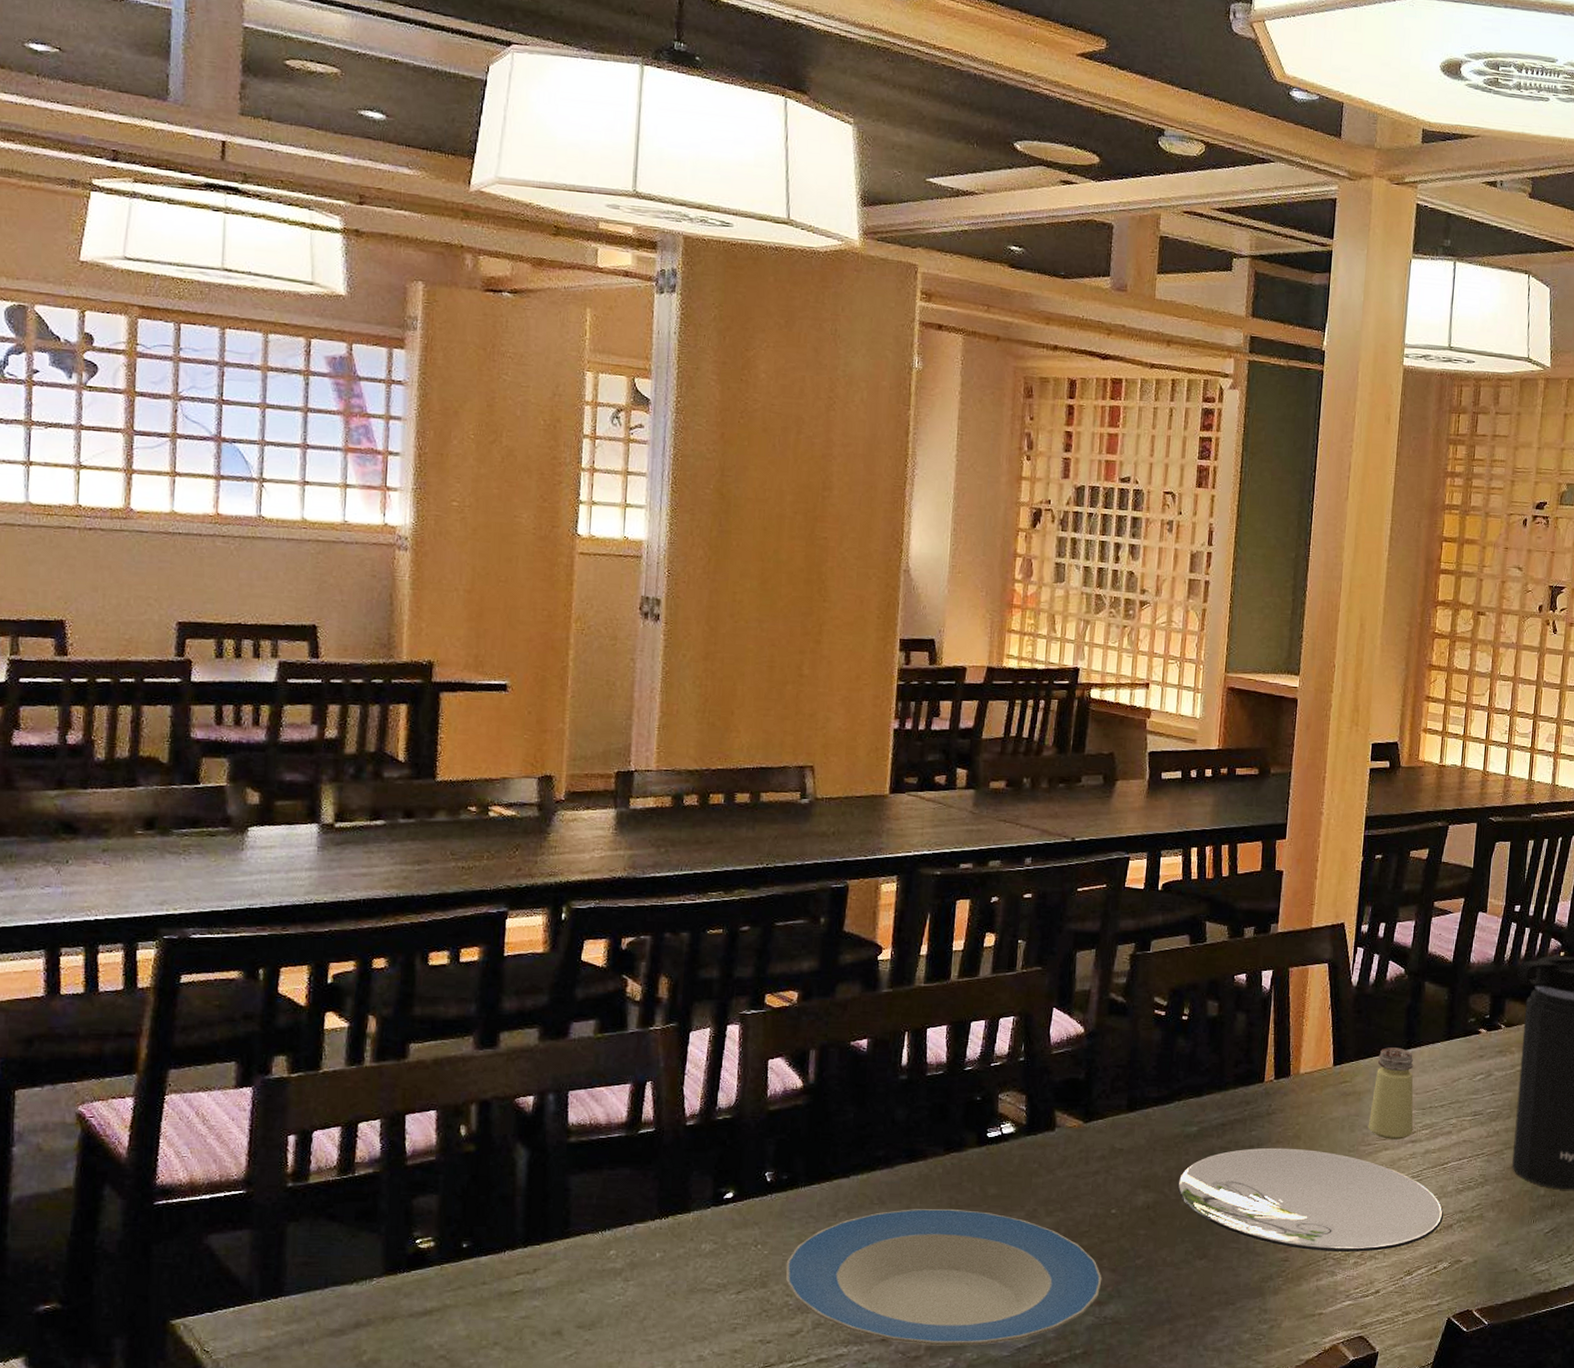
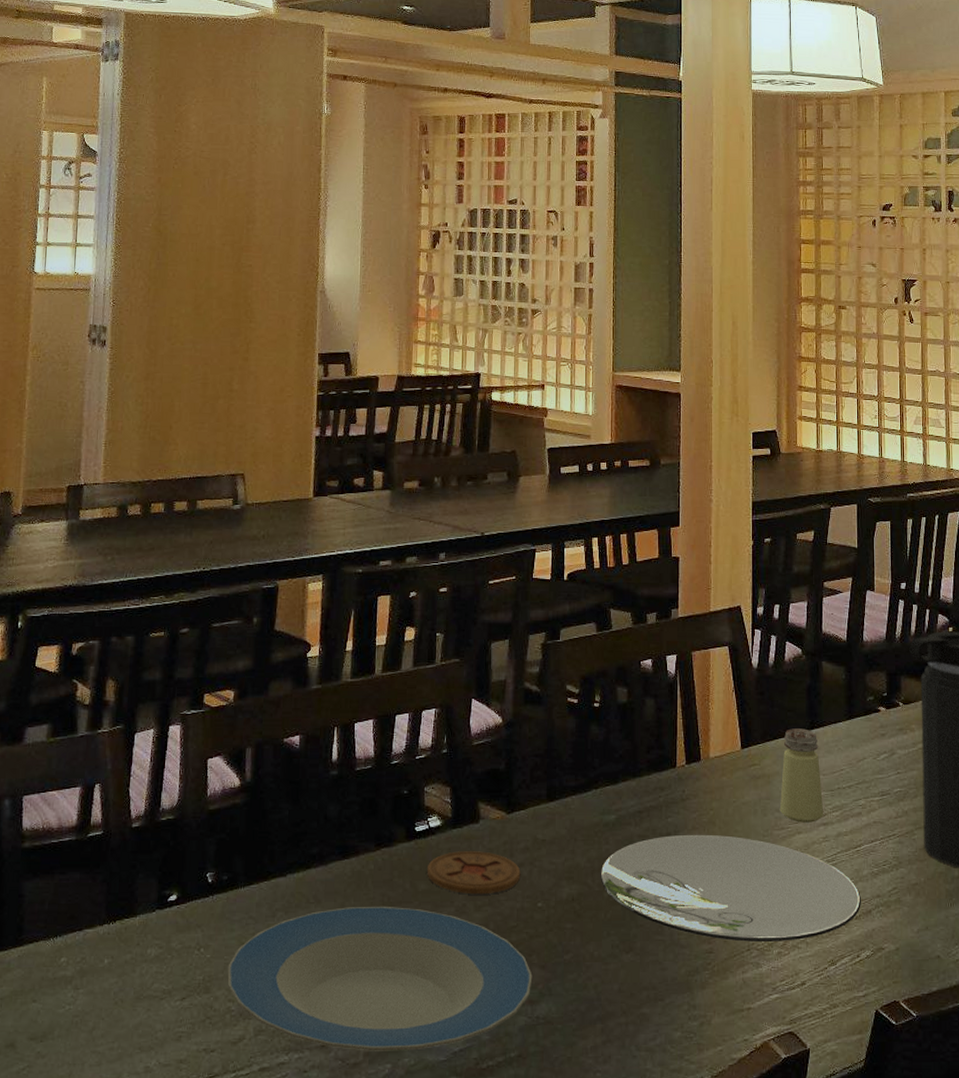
coaster: none [997,1158,1096,1200] -> present [426,851,521,895]

